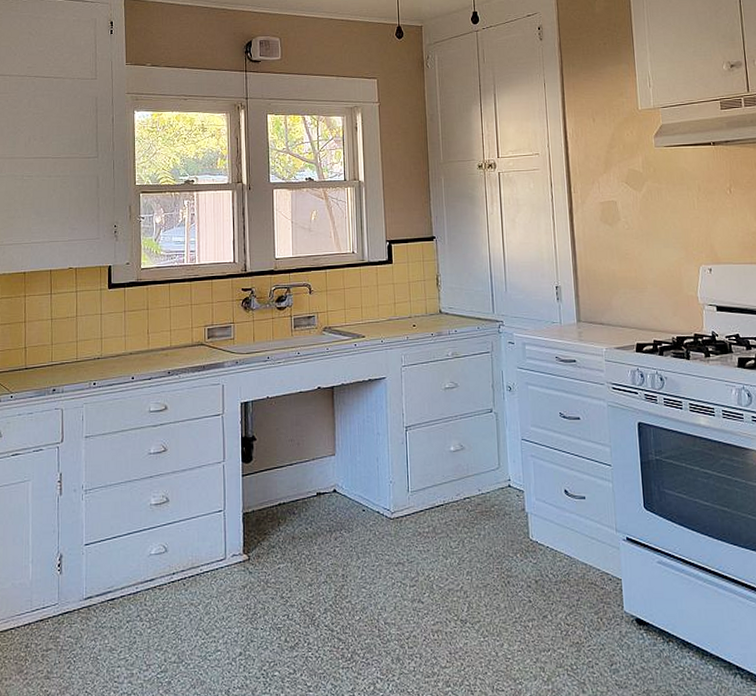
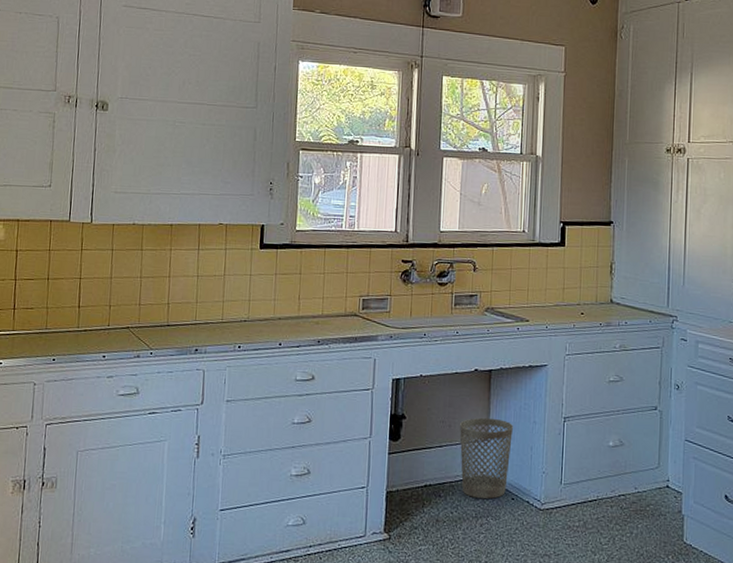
wastebasket: none [308,433,358,513] -> present [459,417,513,499]

